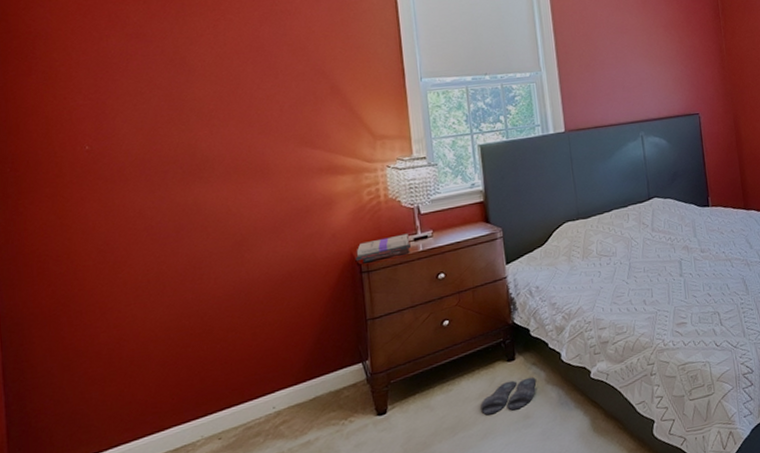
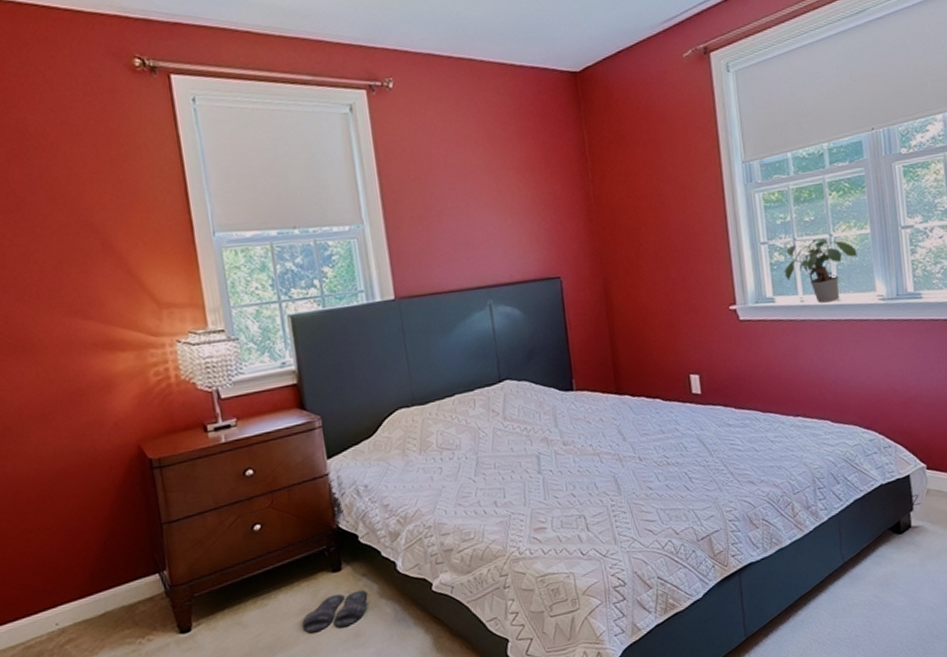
books: present [355,233,411,264] -> none [143,422,211,458]

